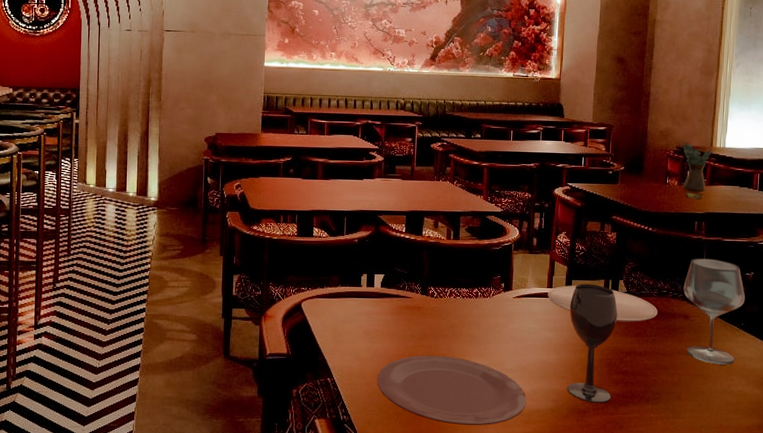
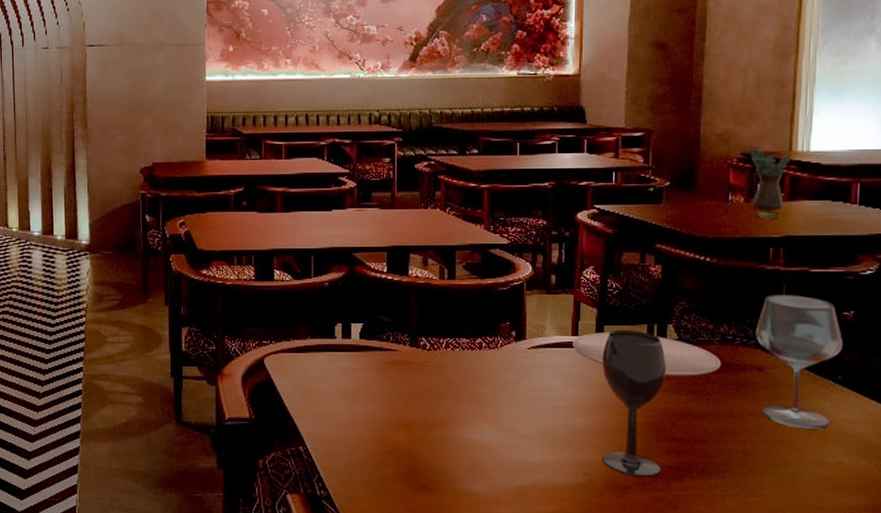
plate: present [377,355,527,425] -> none [359,419,549,503]

